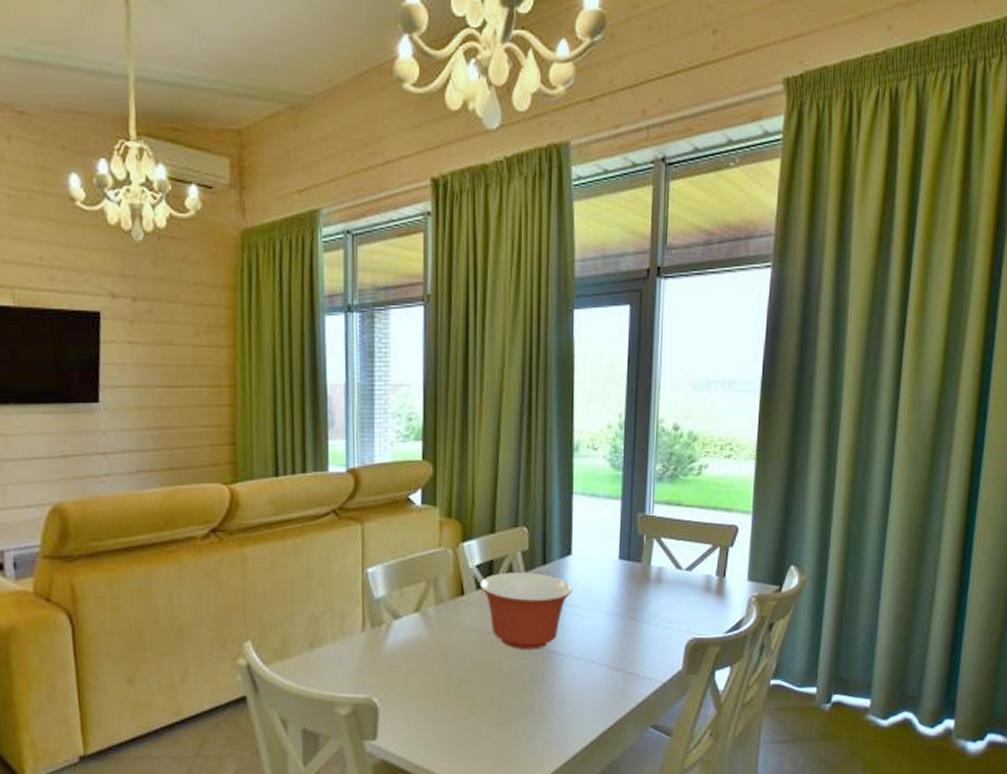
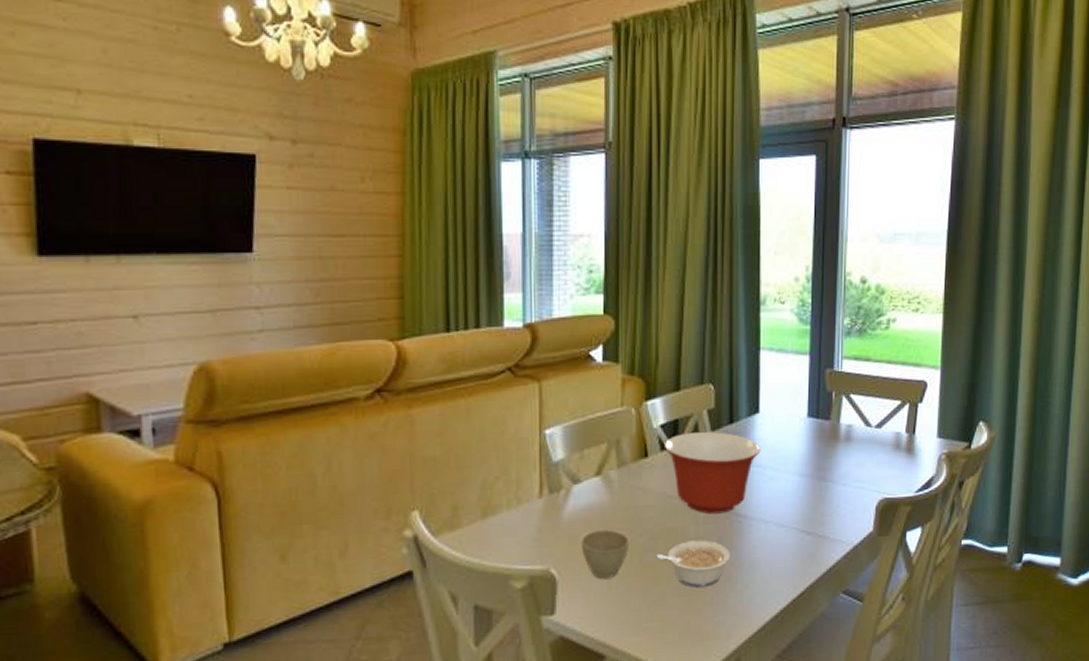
cup: none [400,662,447,709] -> present [580,529,630,579]
legume: none [472,674,543,718] -> present [656,540,731,587]

